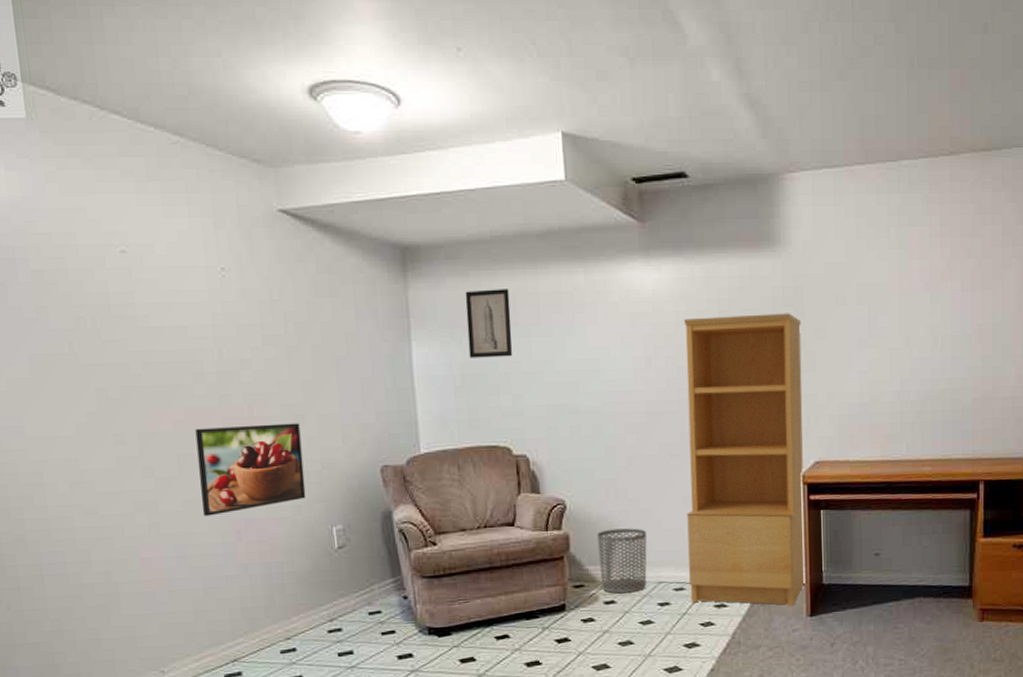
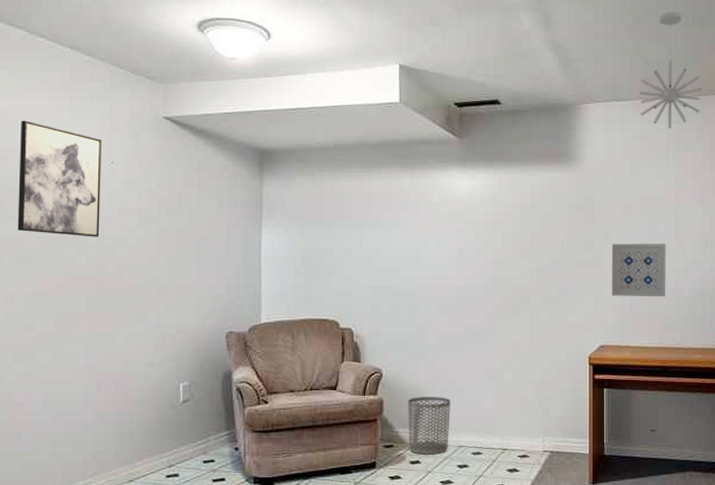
wall art: none [104,221,218,362] -> present [17,120,102,237]
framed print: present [195,423,306,516] -> none [70,292,161,369]
wall art: present [465,289,513,358] -> none [309,188,347,244]
bookcase: present [683,313,805,607] -> none [485,217,592,475]
wall art: none [825,340,890,404] -> present [611,243,666,297]
pendant light: none [854,52,930,201] -> present [639,12,702,130]

